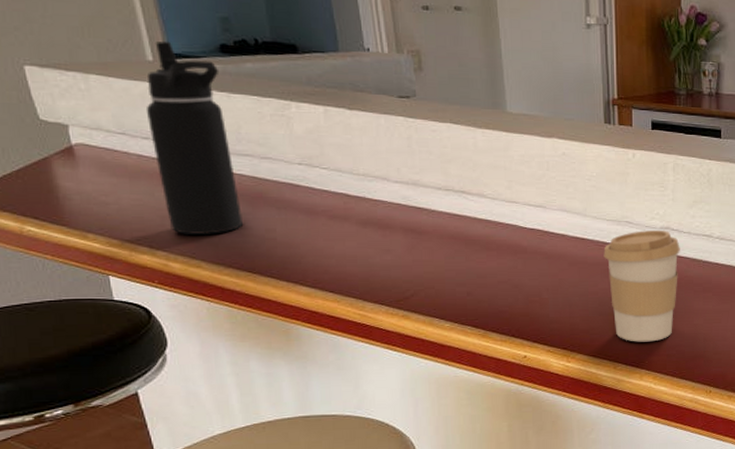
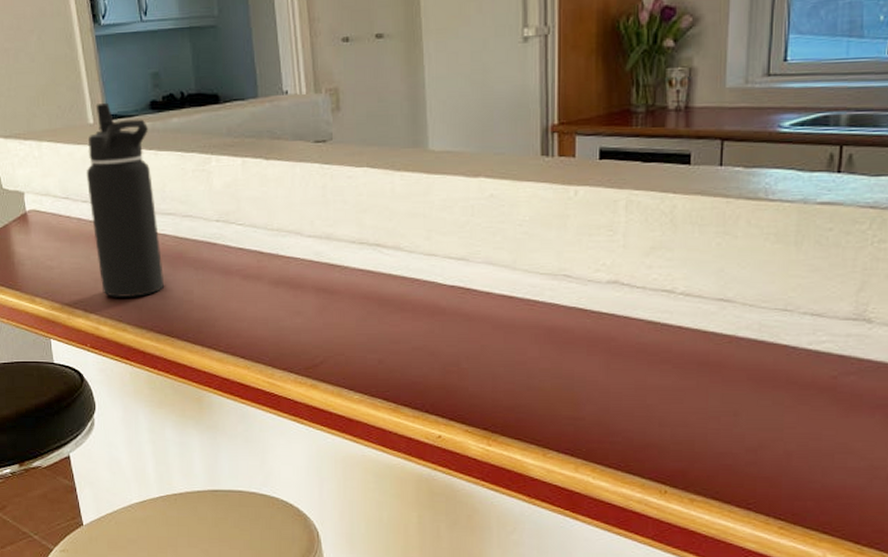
coffee cup: present [603,231,680,342] -> none [535,286,632,425]

